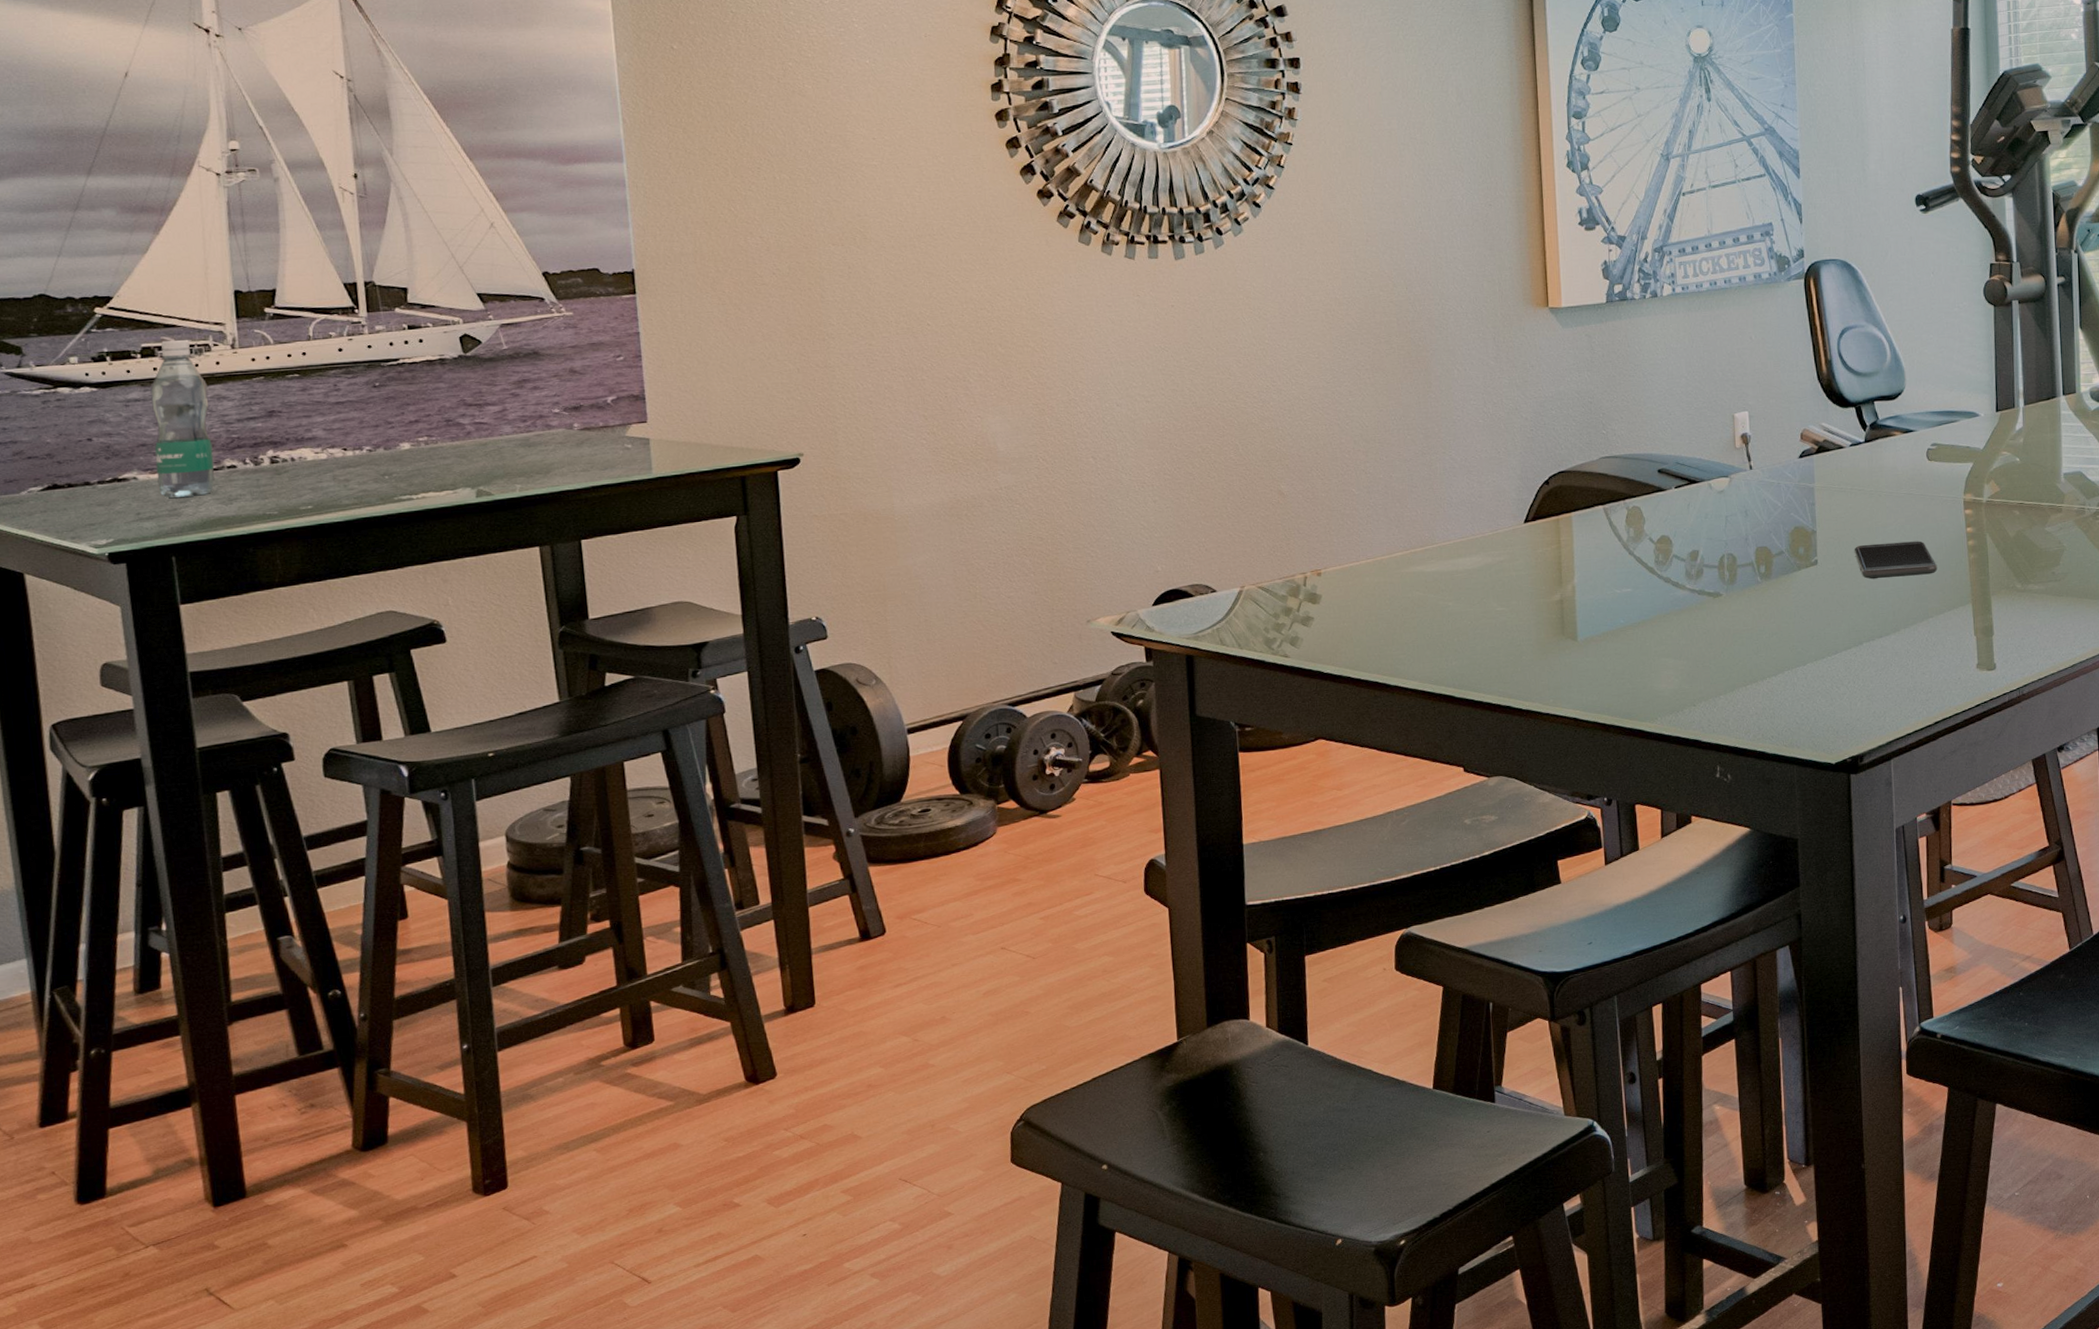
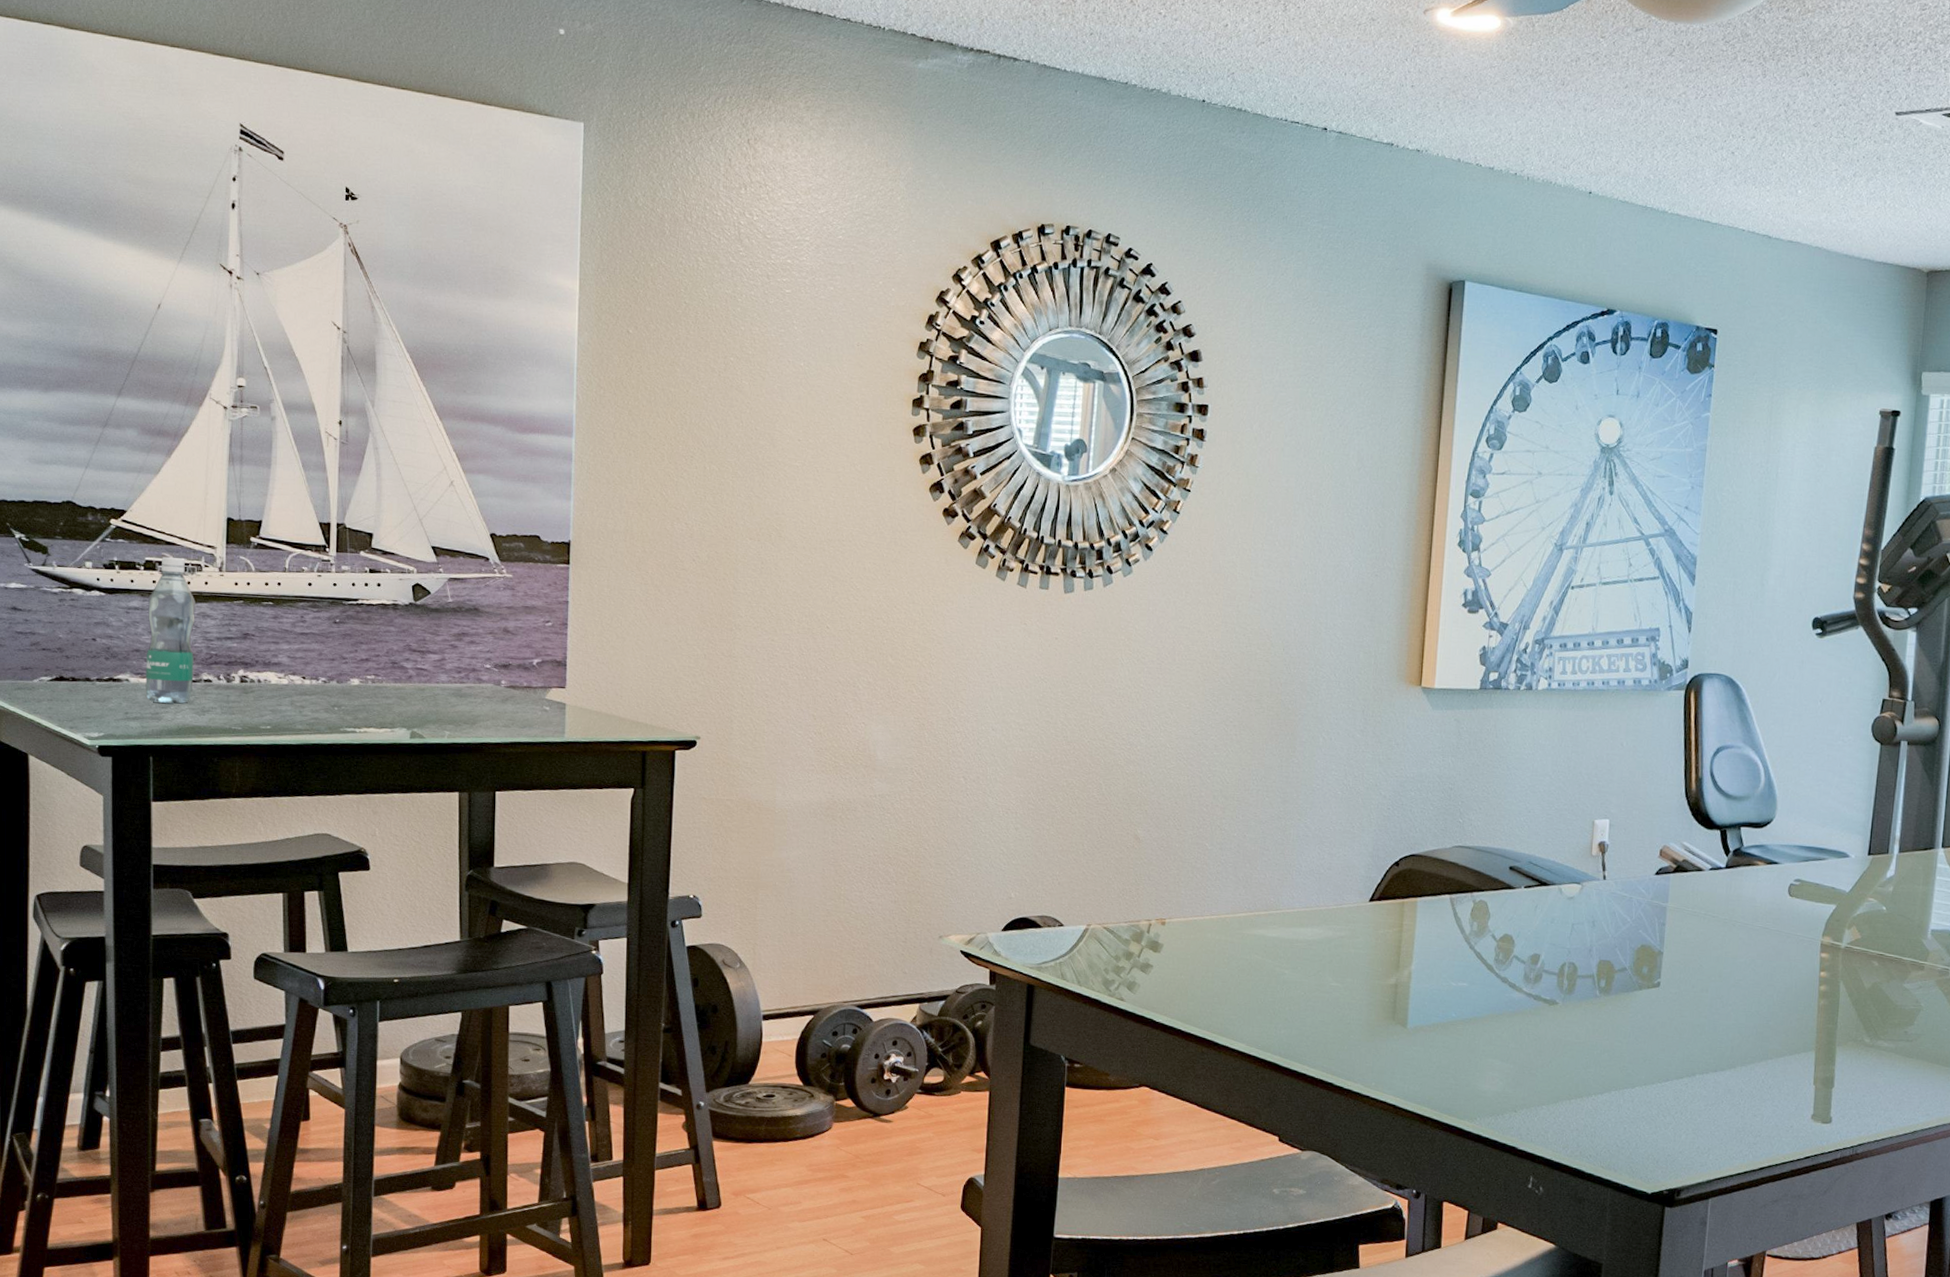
smartphone: present [1854,541,1938,580] -> none [1699,973,1784,1015]

